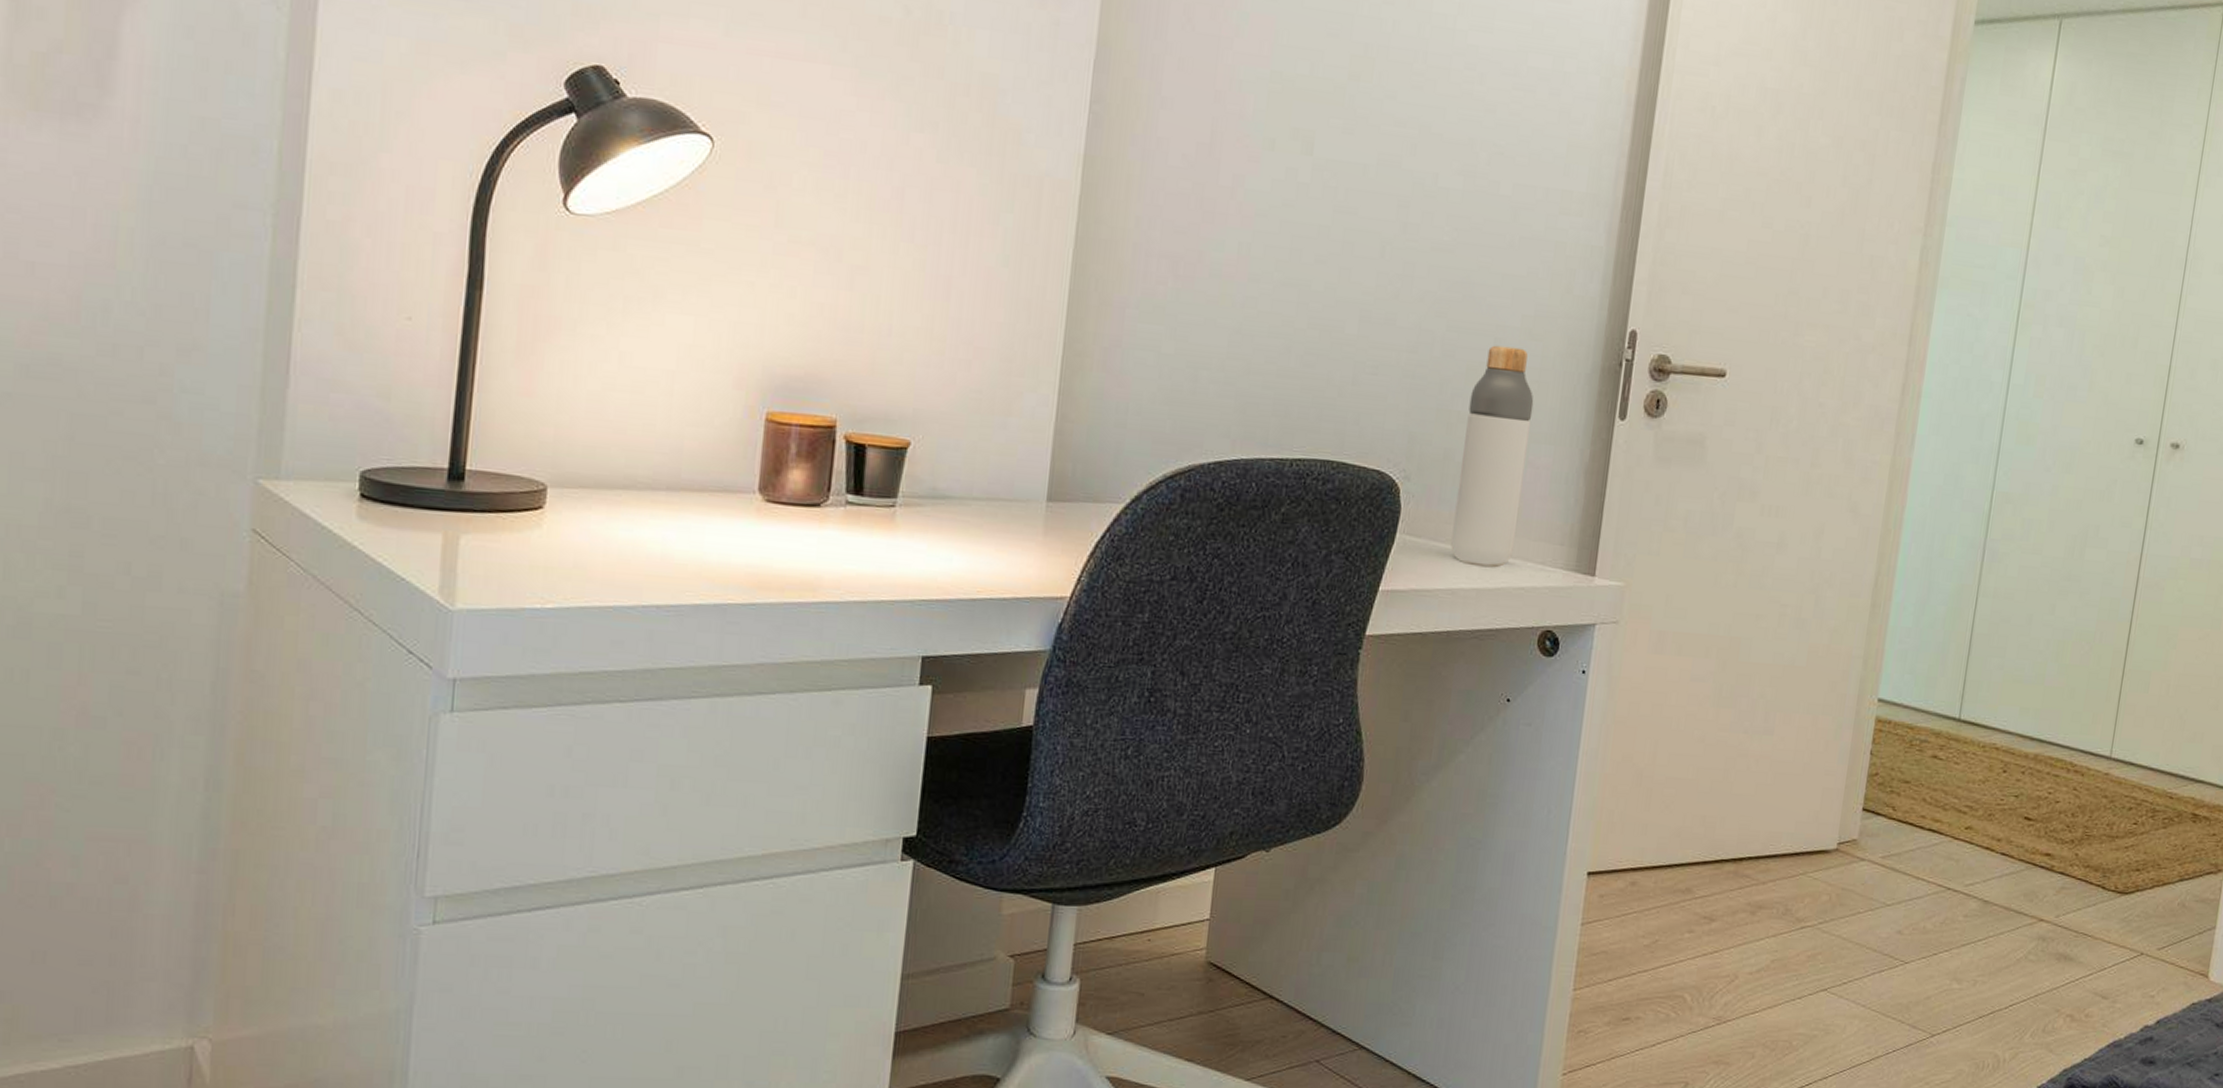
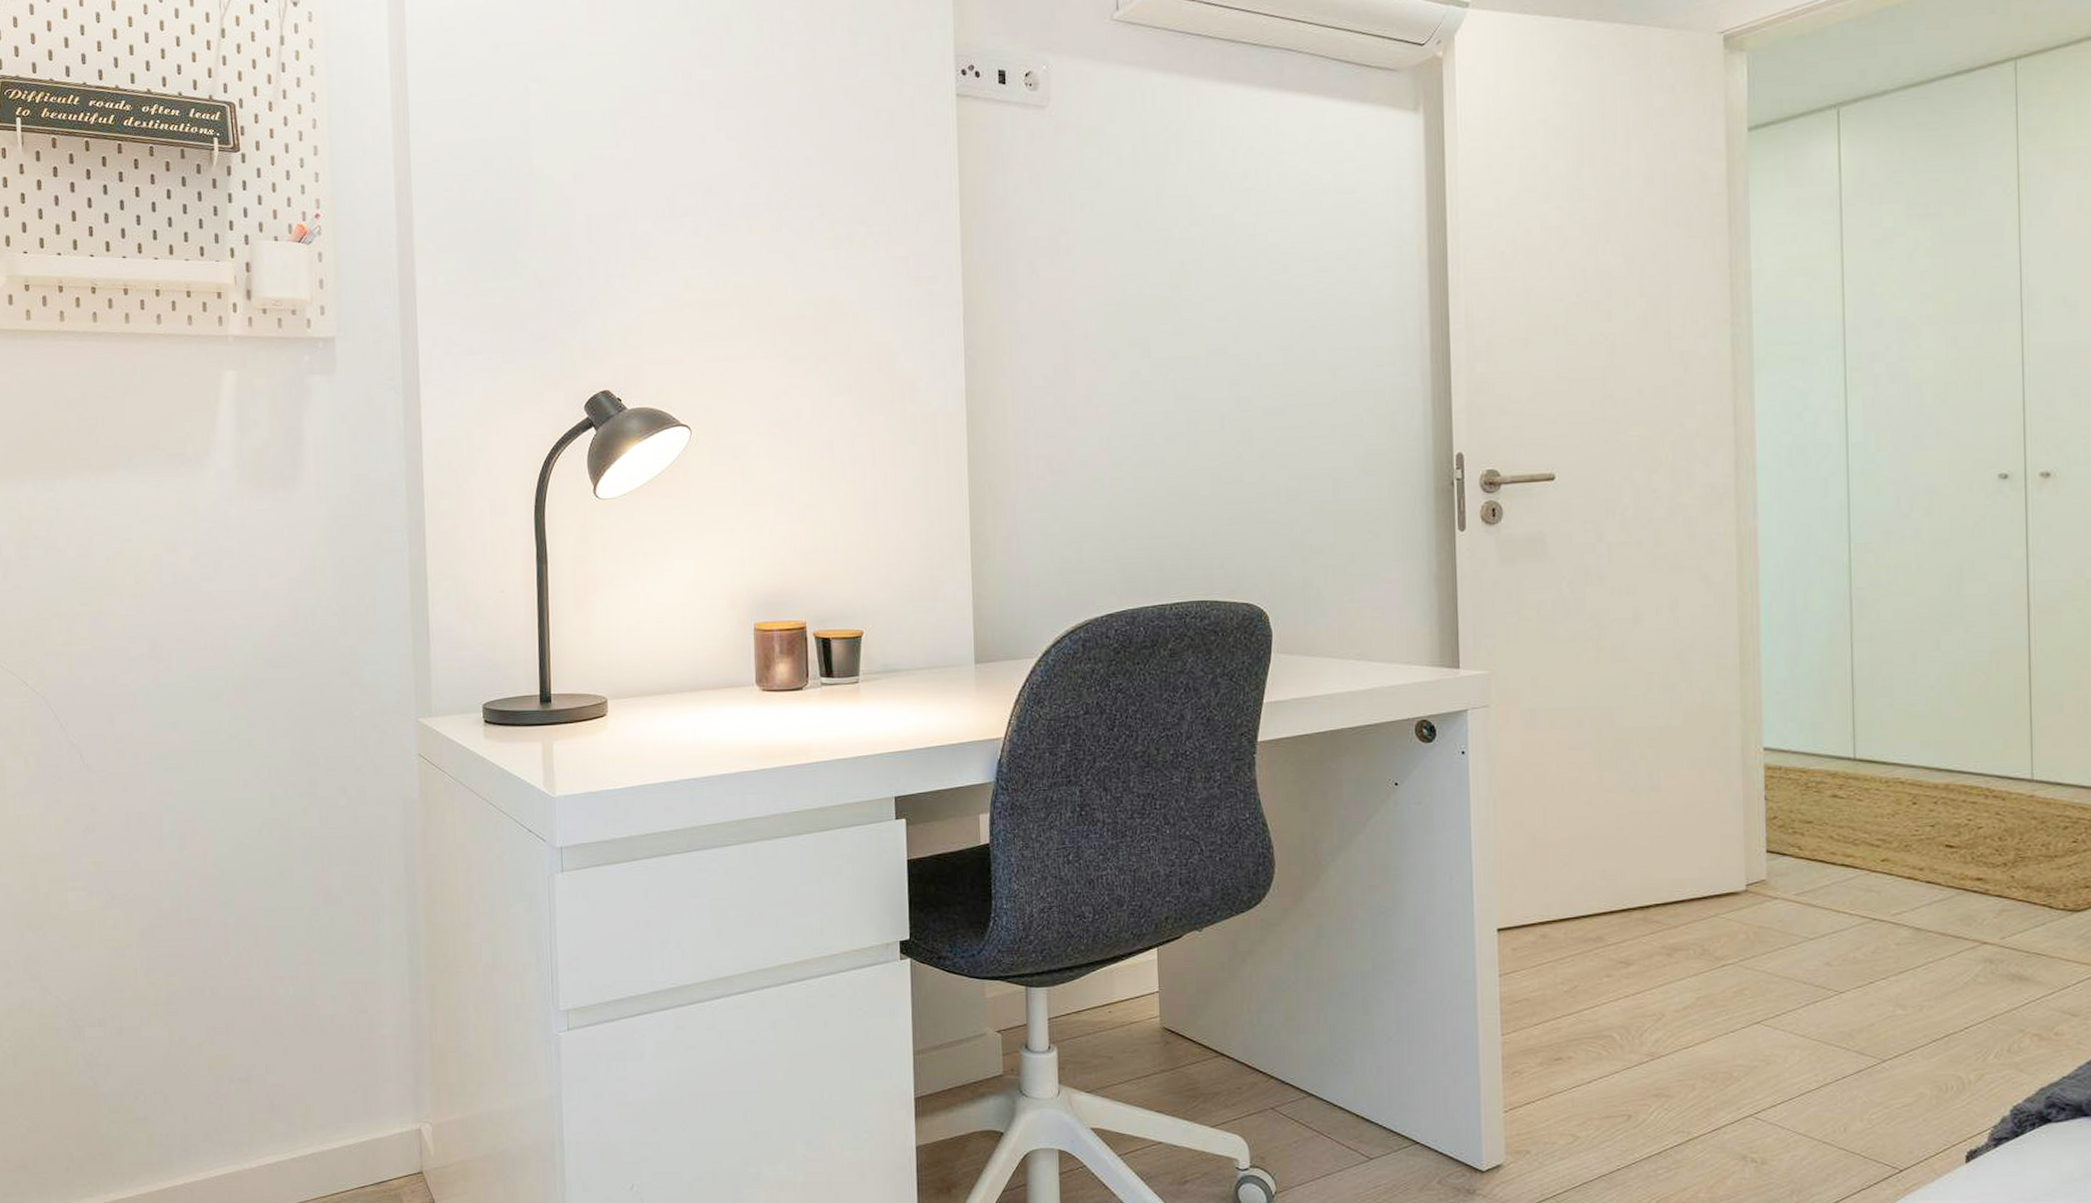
bottle: present [1451,345,1534,568] -> none [1319,484,1380,673]

